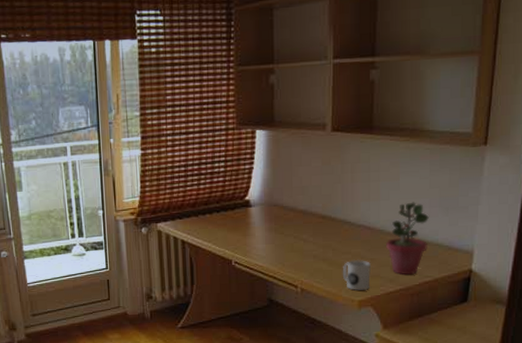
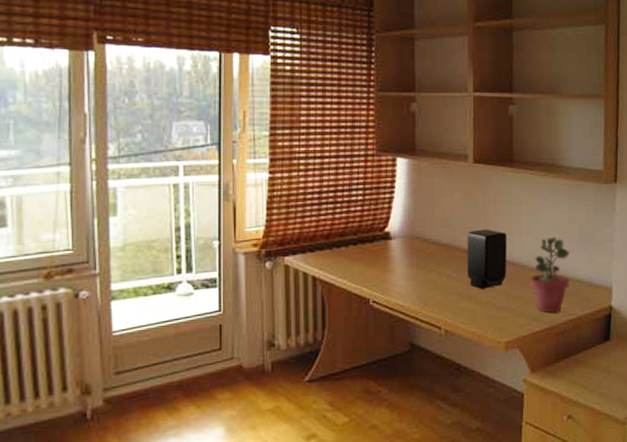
speaker: none [323,196,364,252] -> present [467,229,508,289]
mug: present [343,260,371,291] -> none [488,297,517,331]

